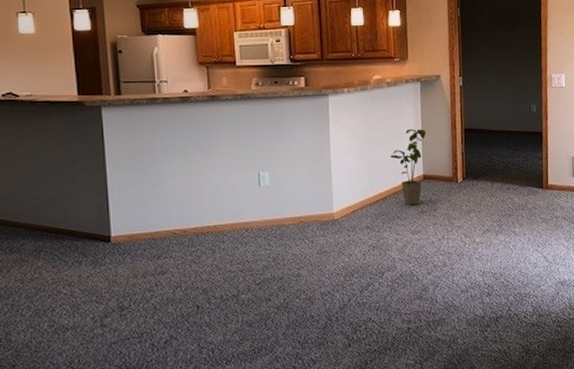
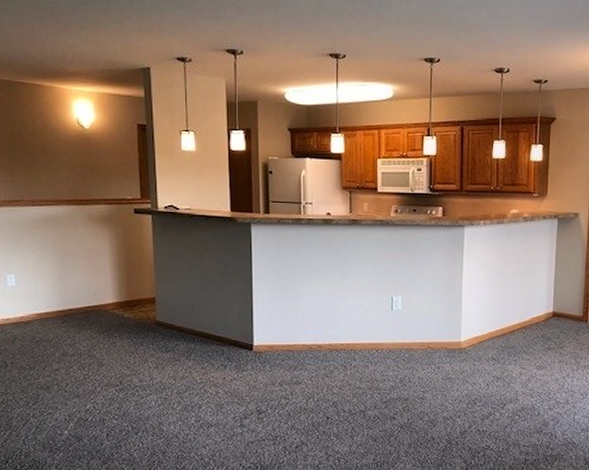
house plant: present [390,129,427,206] -> none [521,266,560,342]

